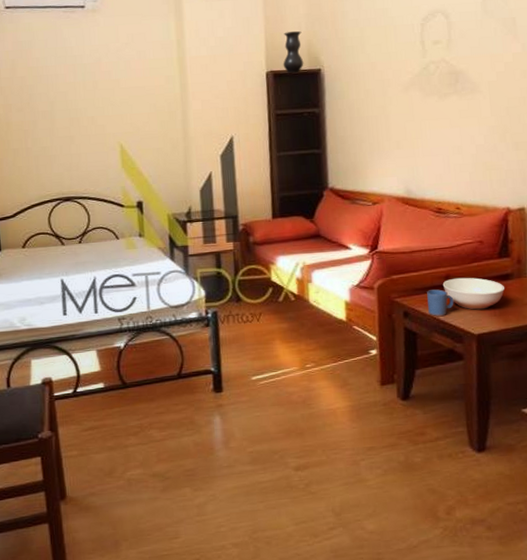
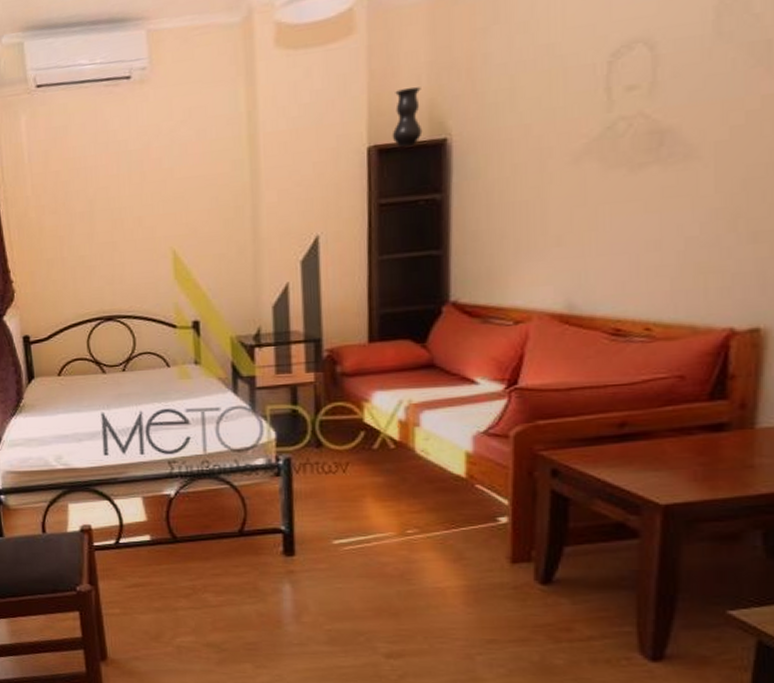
mug: present [427,289,454,317] -> none [589,441,631,478]
bowl: present [442,277,506,310] -> none [614,426,716,471]

